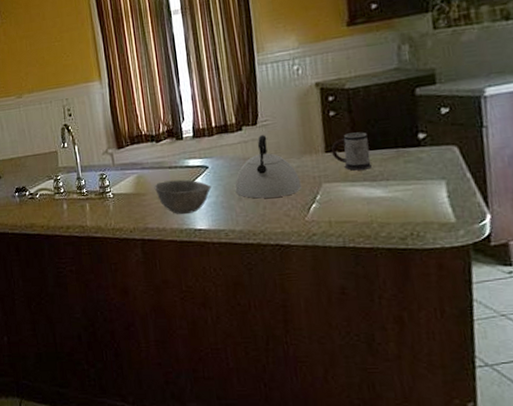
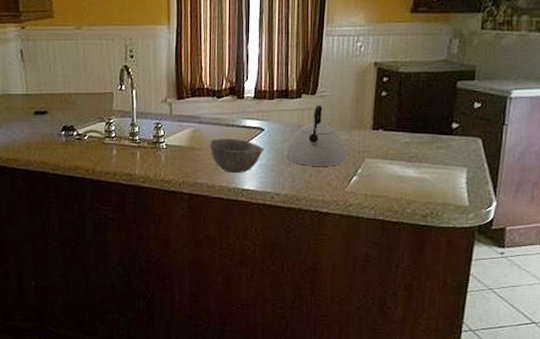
mug: present [331,132,372,171] -> none [378,114,410,150]

